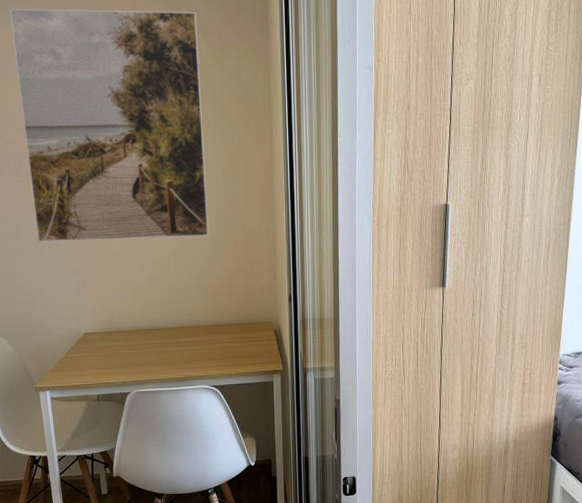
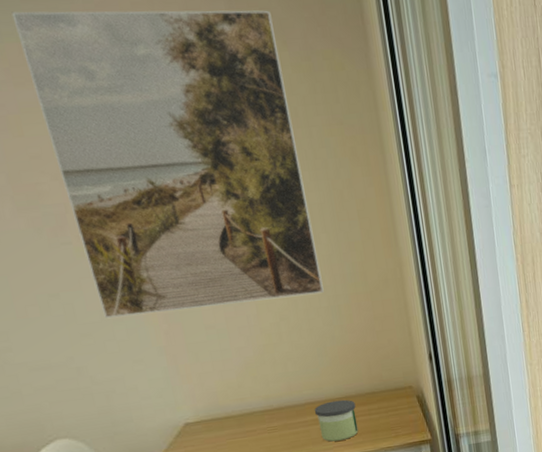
candle: none [188,327,223,362] -> present [314,399,359,442]

